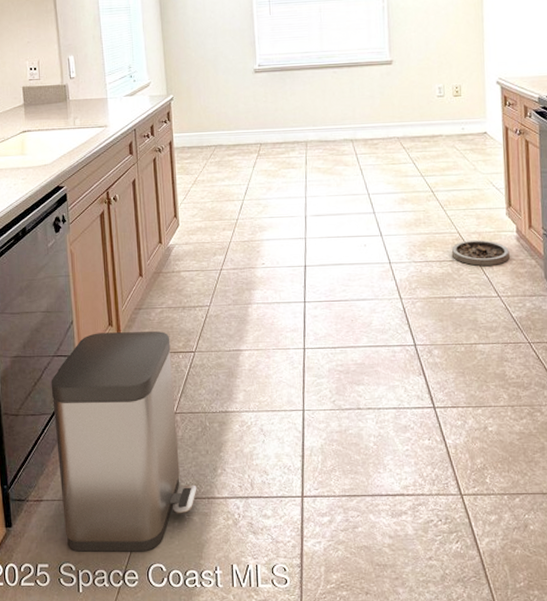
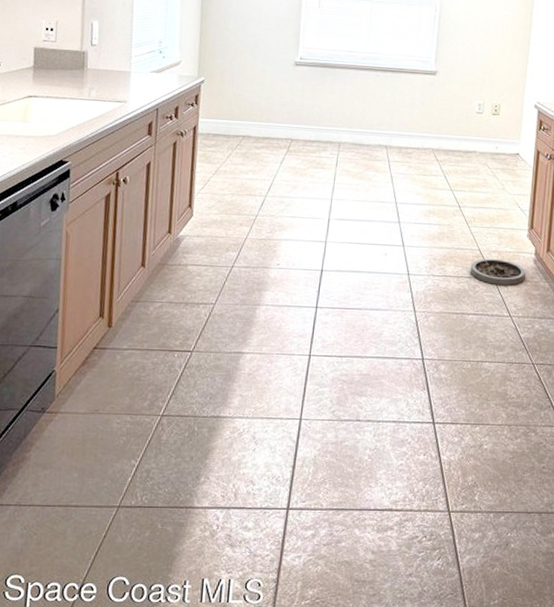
pedal bin: present [51,331,197,552] -> none [18,324,176,564]

